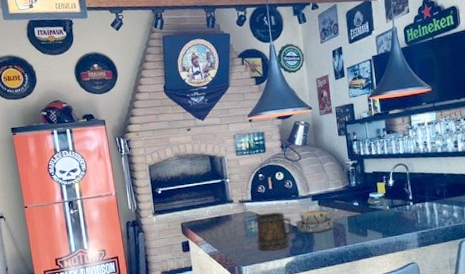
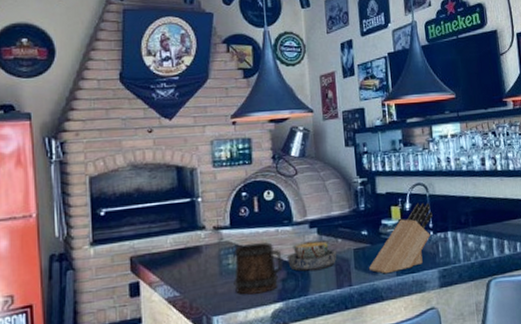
knife block: none [359,179,412,236] -> present [368,203,433,274]

